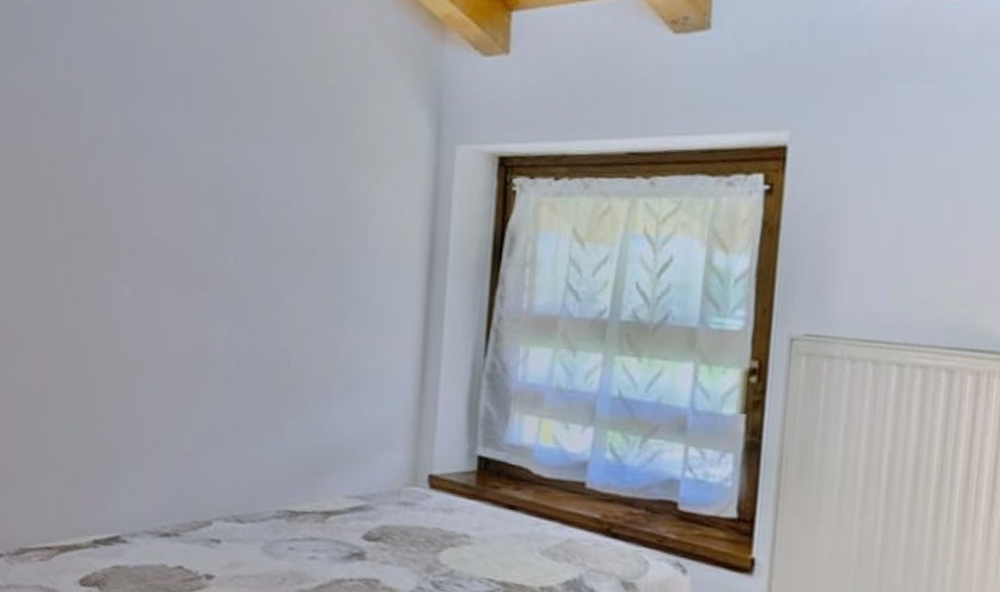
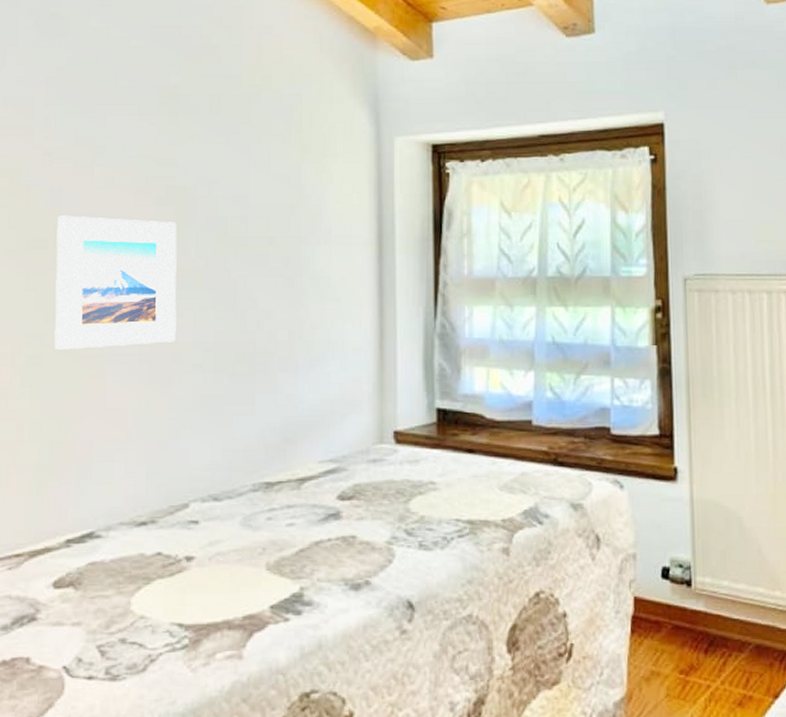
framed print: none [91,209,217,353] -> present [54,215,177,351]

